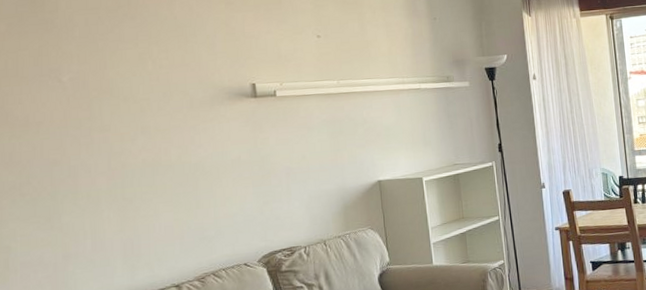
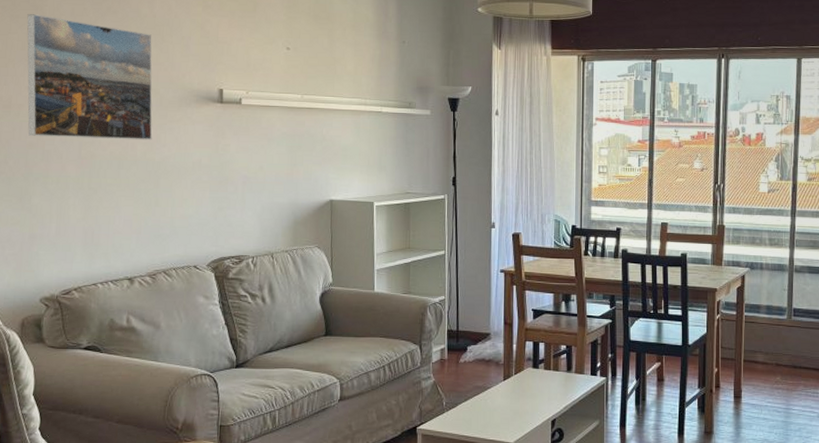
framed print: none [37,28,186,153] -> present [27,14,153,141]

